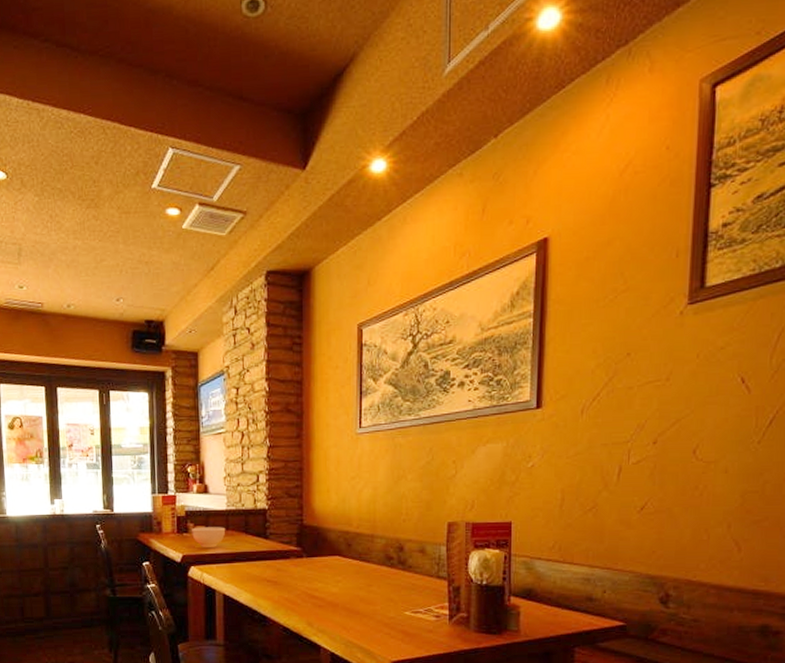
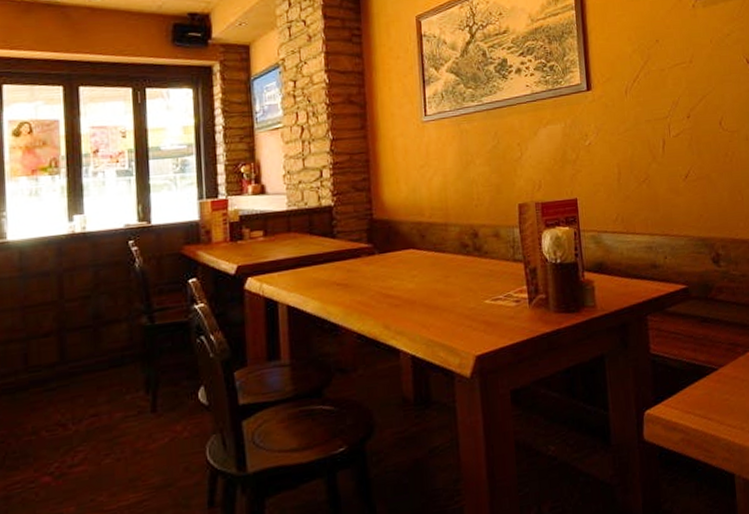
soup bowl: present [192,527,226,547] -> none [248,229,288,255]

